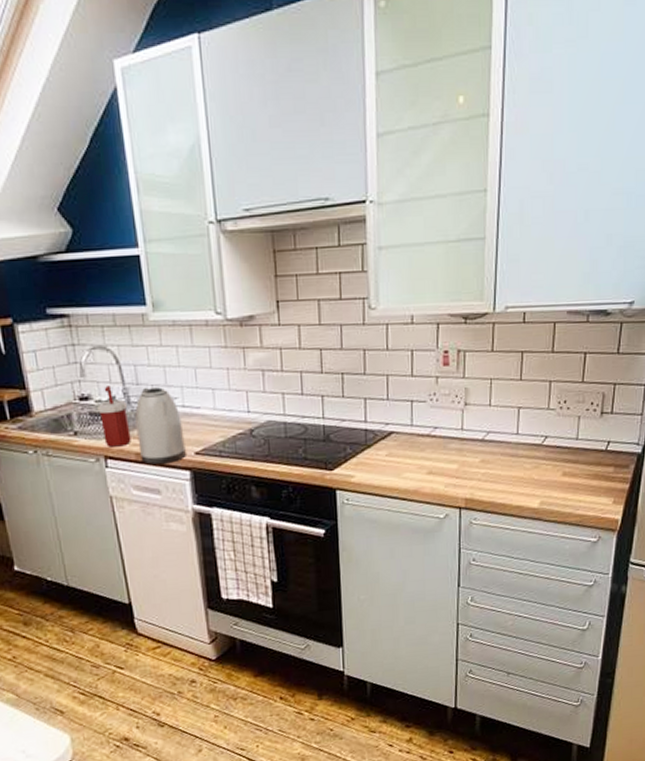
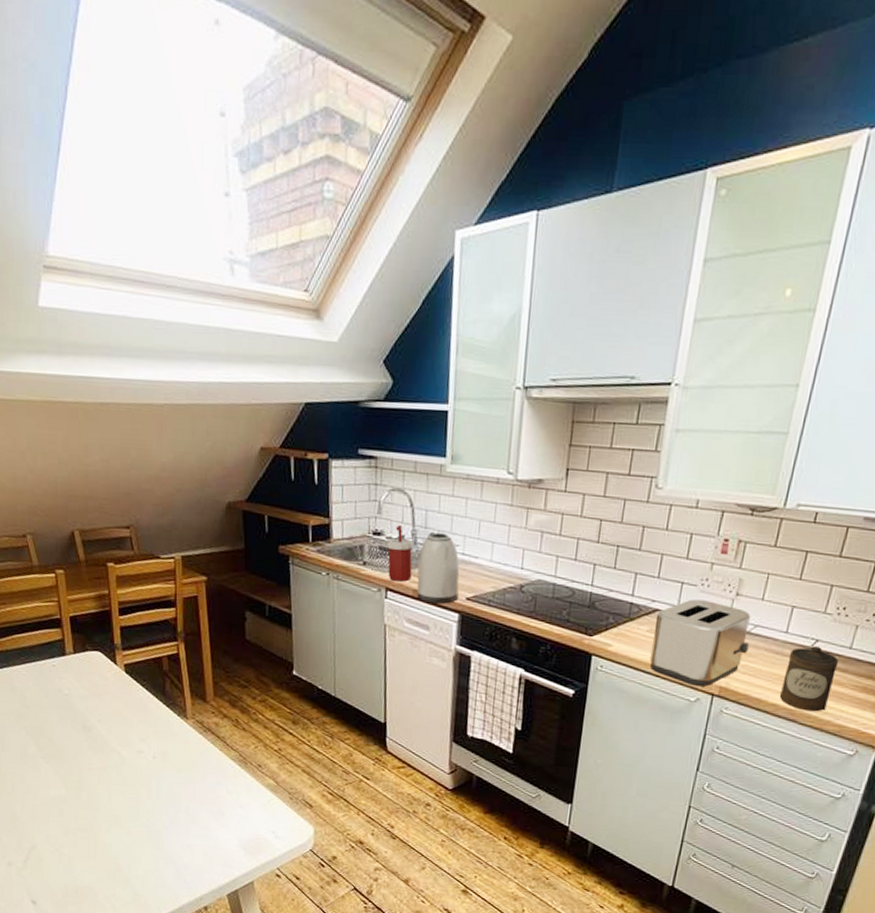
toaster: none [392,415,486,503] -> present [650,599,751,688]
canister: none [522,442,569,508] -> present [780,646,839,712]

